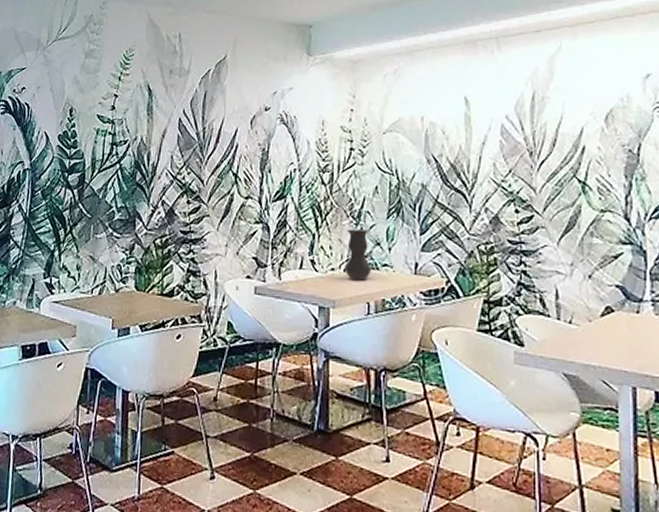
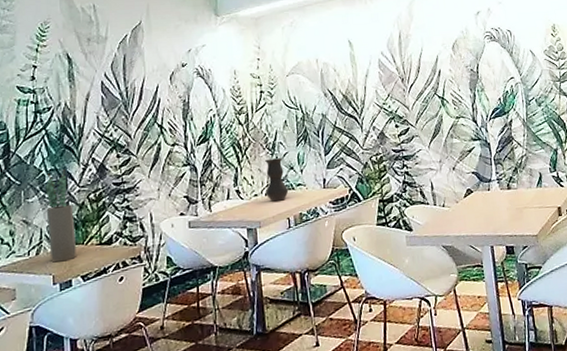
vase: none [111,208,139,307] -> present [45,169,77,263]

